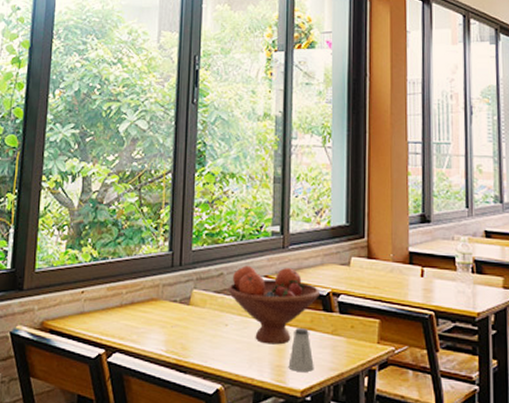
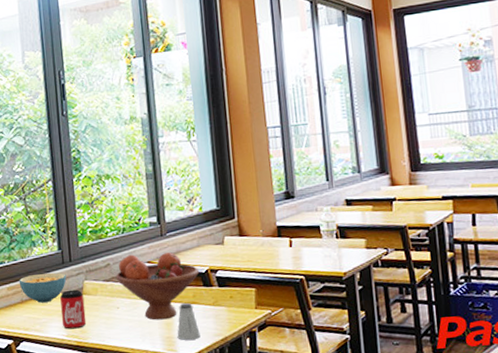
cereal bowl: none [120,275,174,310] -> present [19,272,67,303]
can: none [162,298,190,344] -> present [60,289,87,329]

